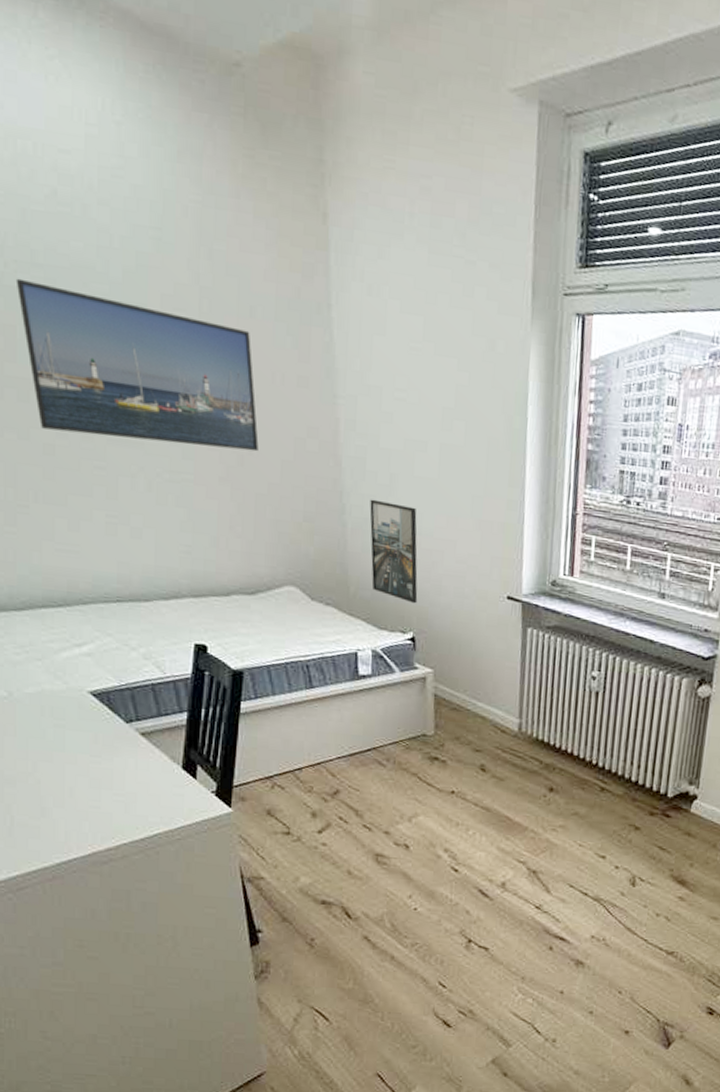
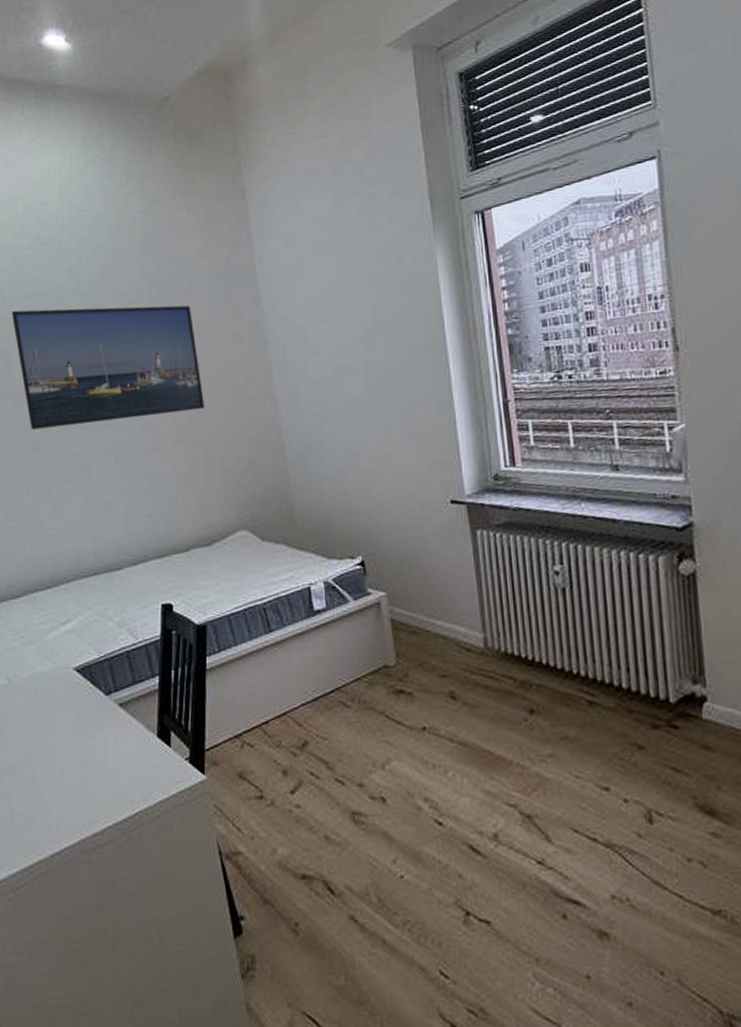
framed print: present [370,499,418,604] -> none [306,429,362,526]

